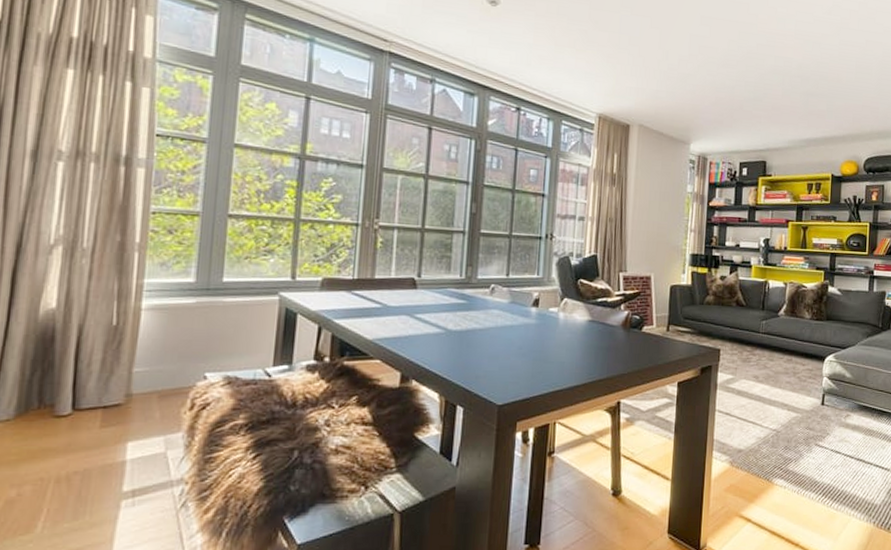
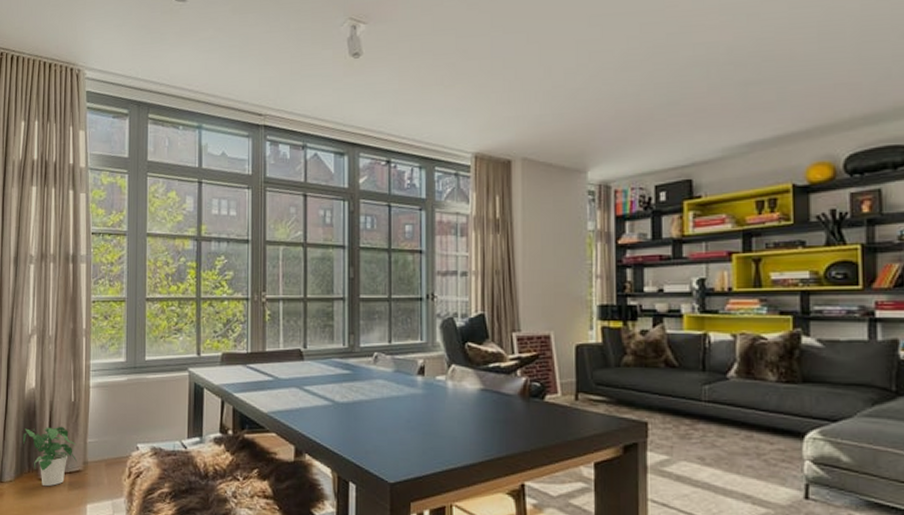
potted plant: none [31,353,117,425] -> present [22,426,78,487]

